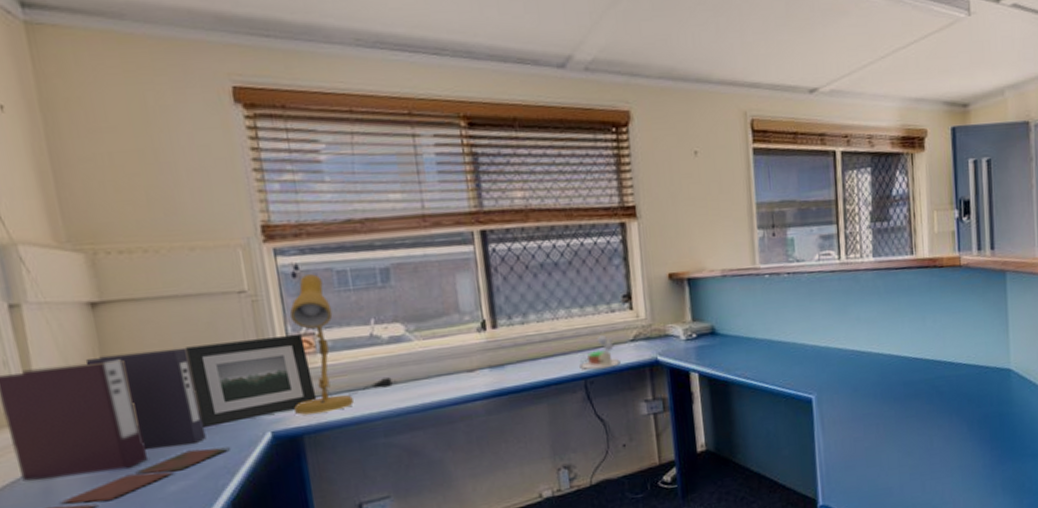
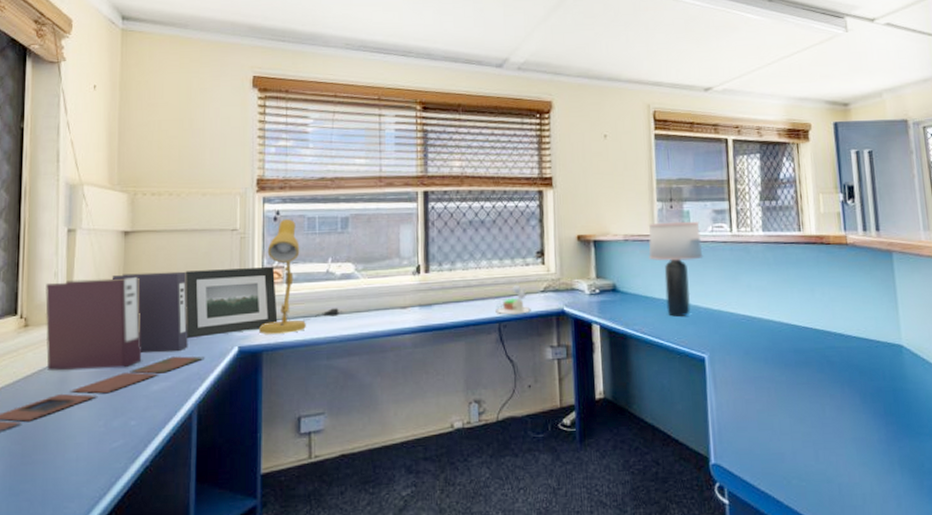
table lamp: none [749,249,810,357] -> present [648,221,703,316]

